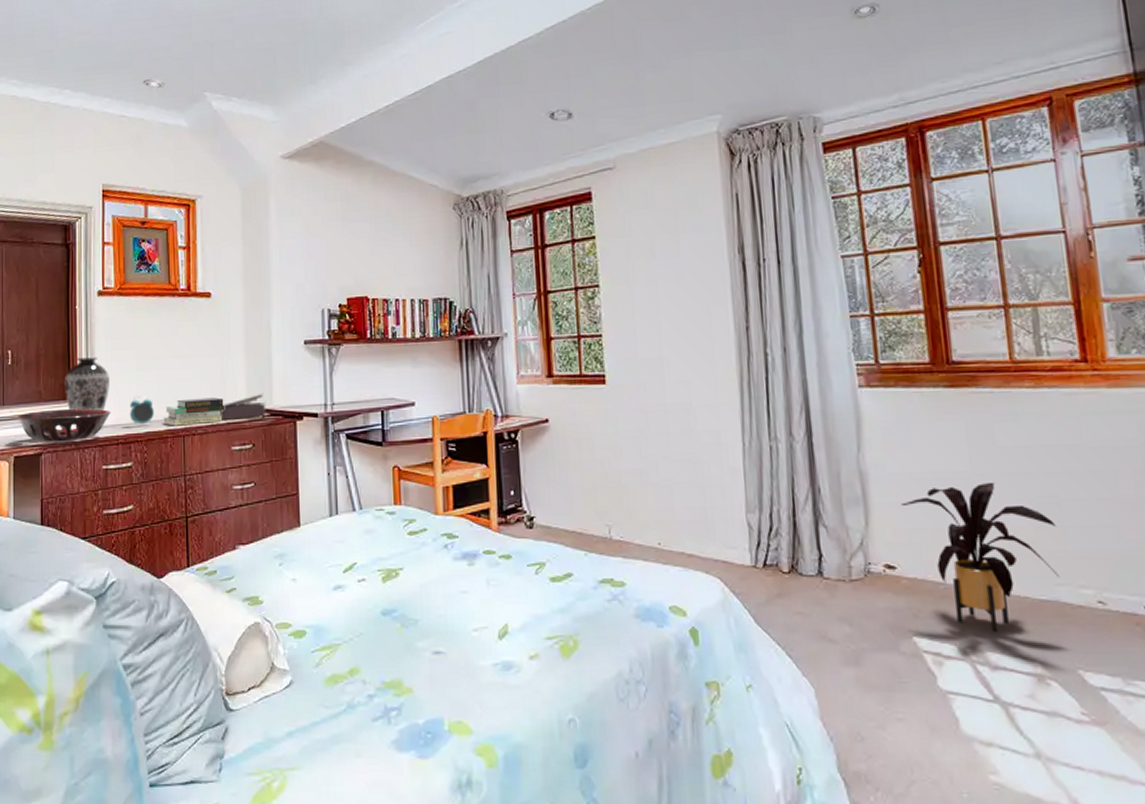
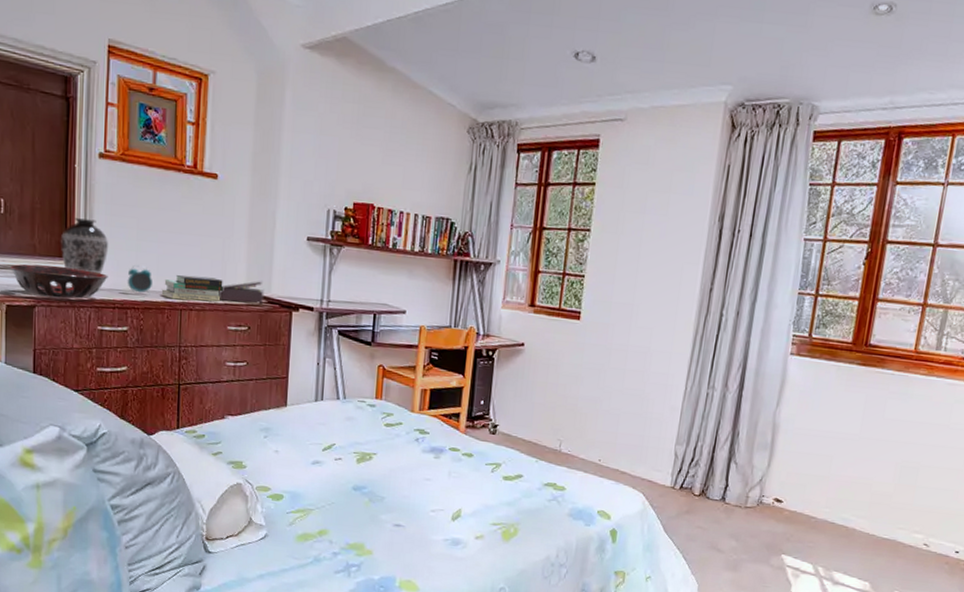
house plant: present [901,483,1059,632] -> none [799,444,911,558]

